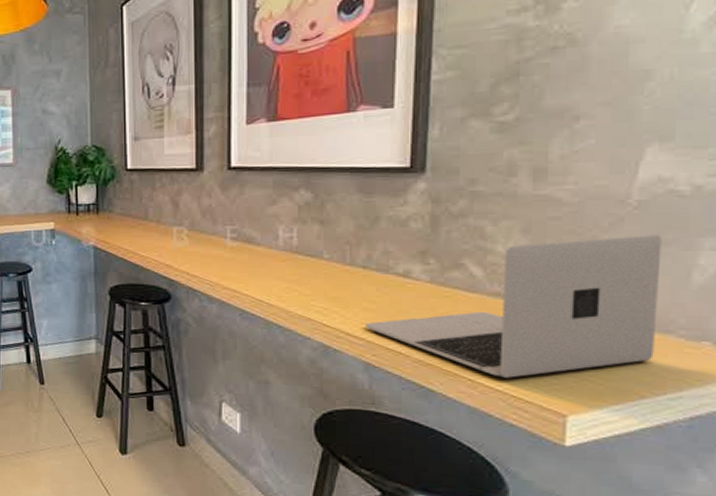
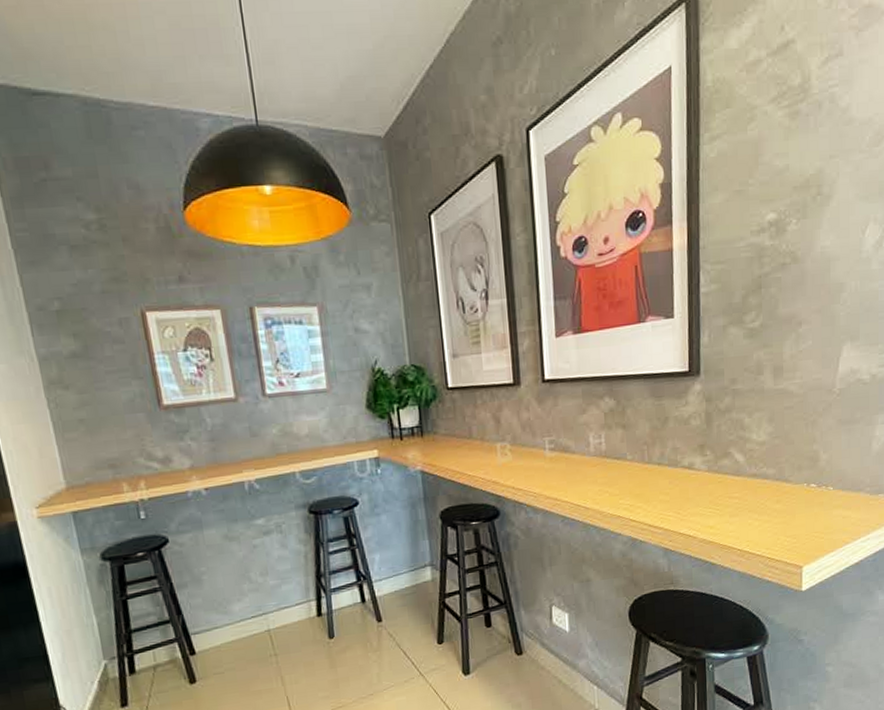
laptop: present [366,235,662,378] -> none [663,415,854,544]

